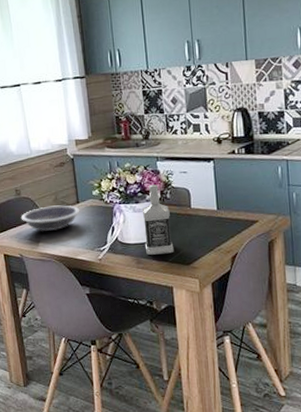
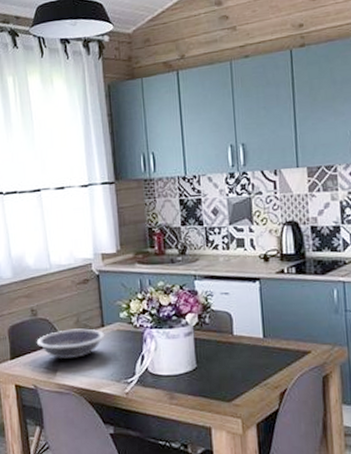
bottle: present [141,184,174,255] -> none [176,307,213,389]

